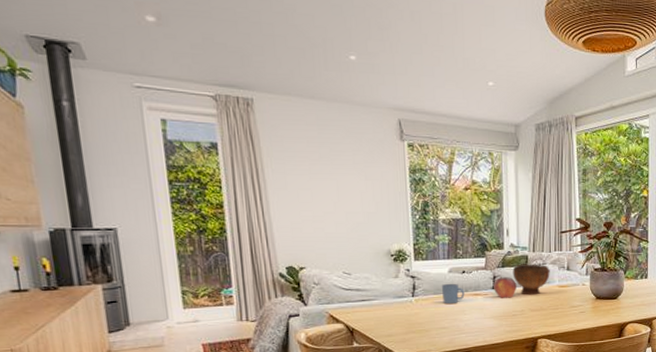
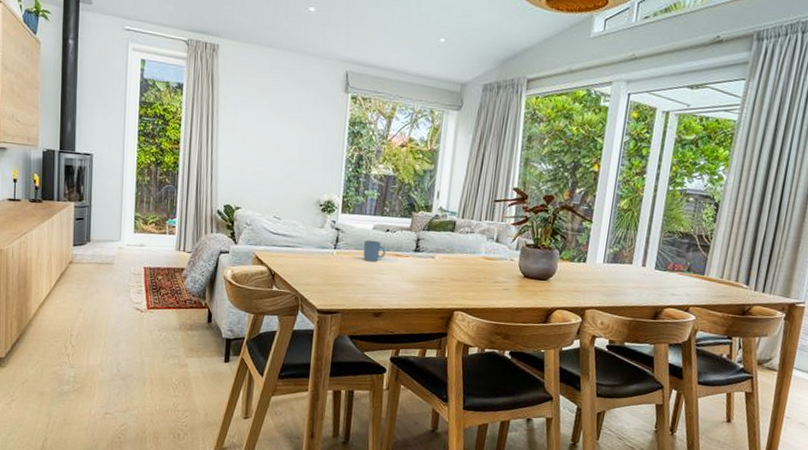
fruit: present [494,276,516,298] -> none [416,239,440,264]
bowl: present [512,264,550,295] -> none [437,229,478,264]

